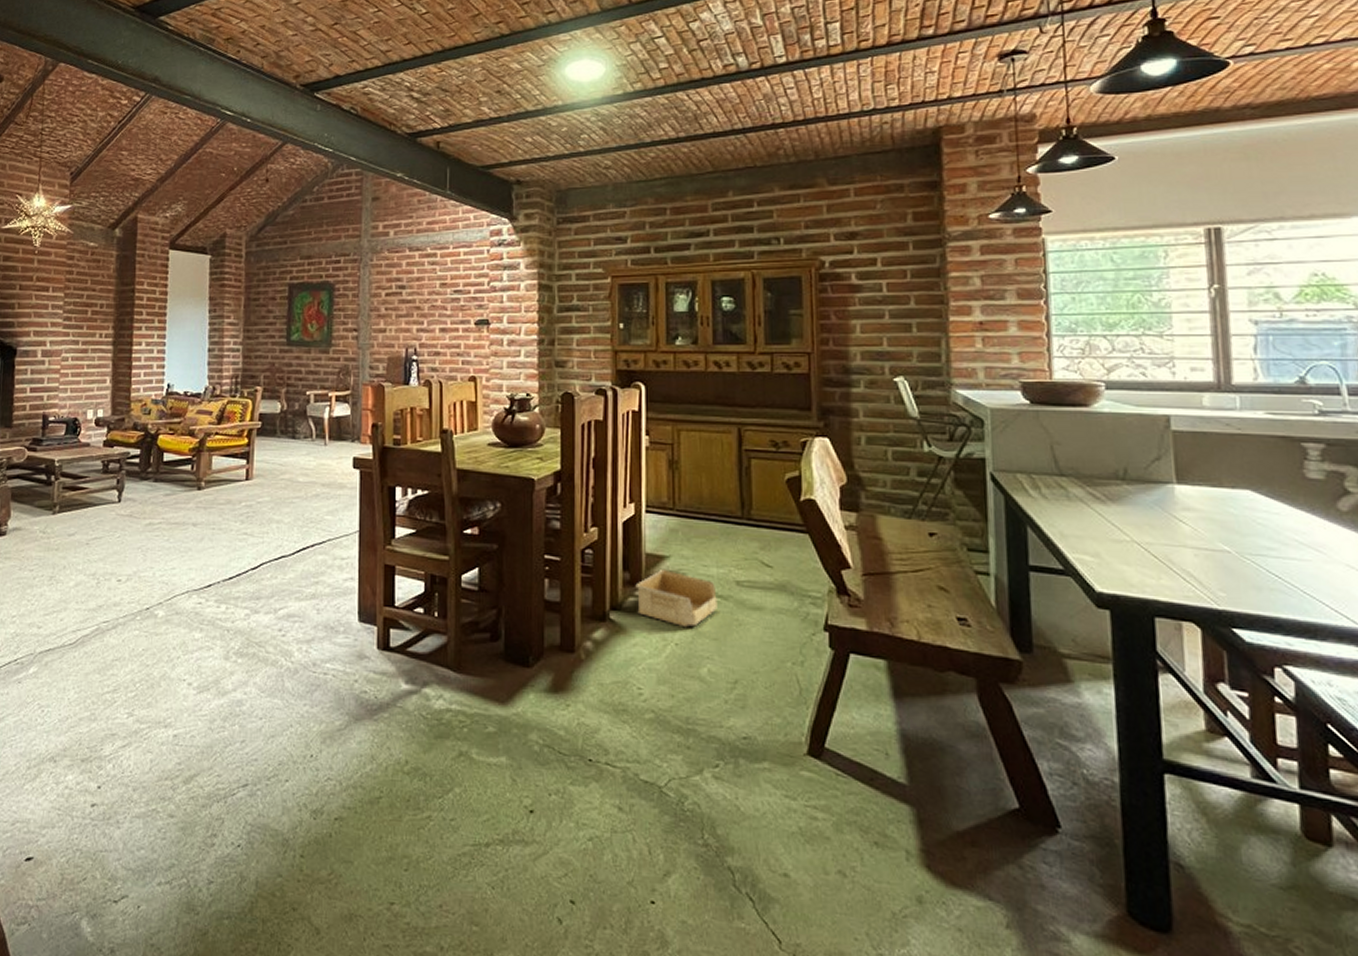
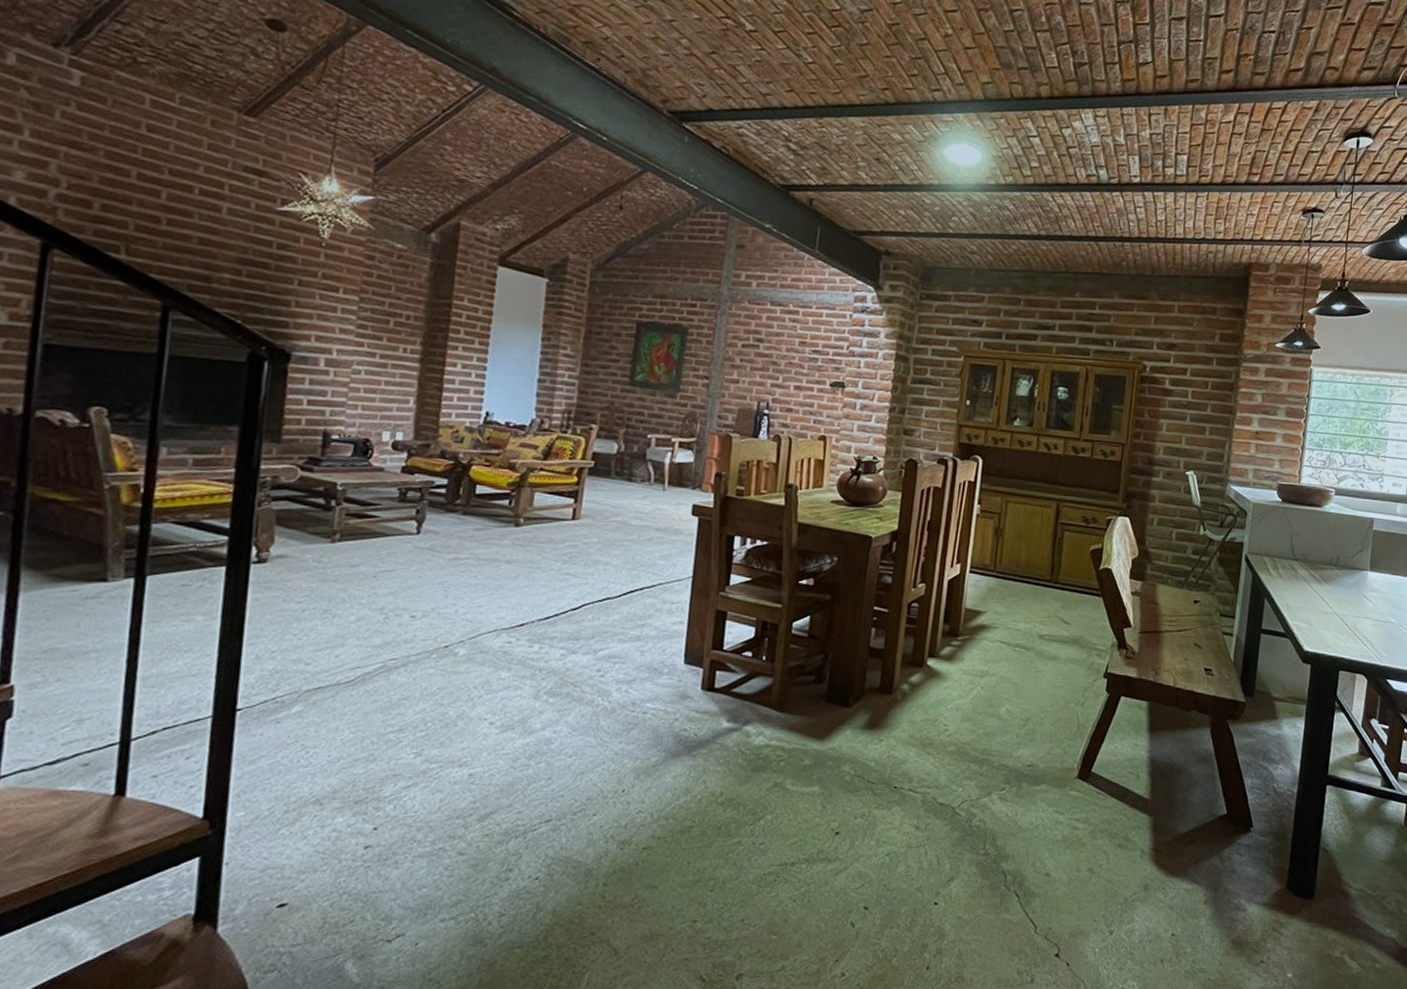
storage bin: present [635,570,718,628] -> none [952,623,1022,674]

